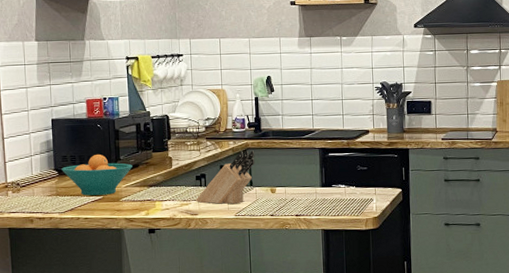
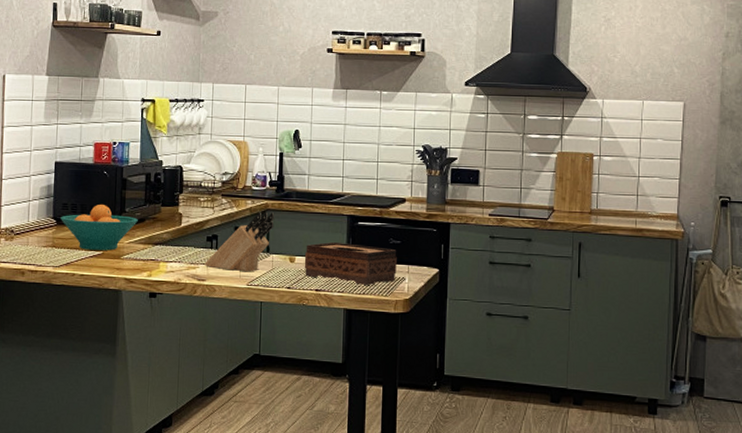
tissue box: none [284,172,365,208] -> present [304,241,397,285]

